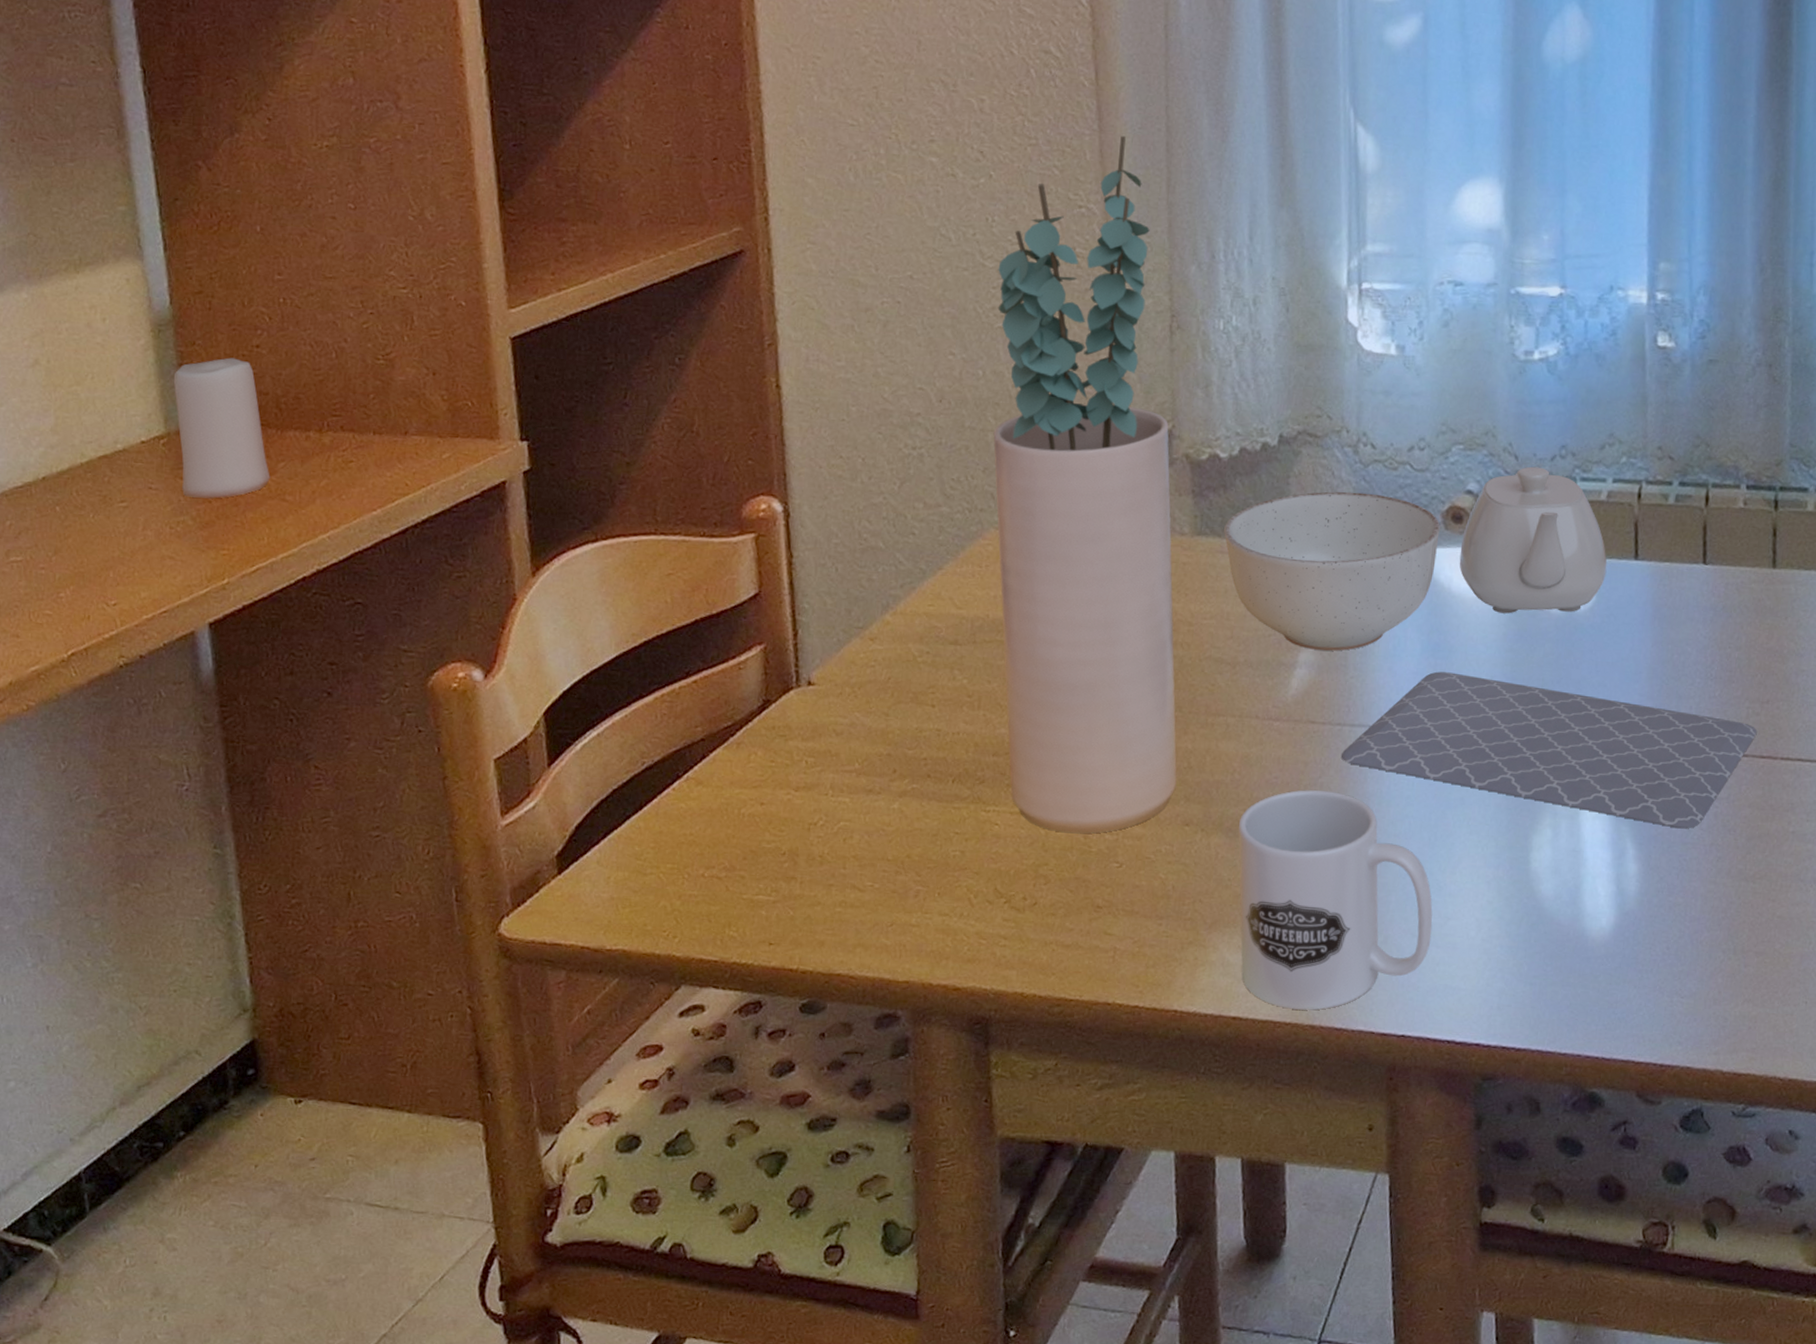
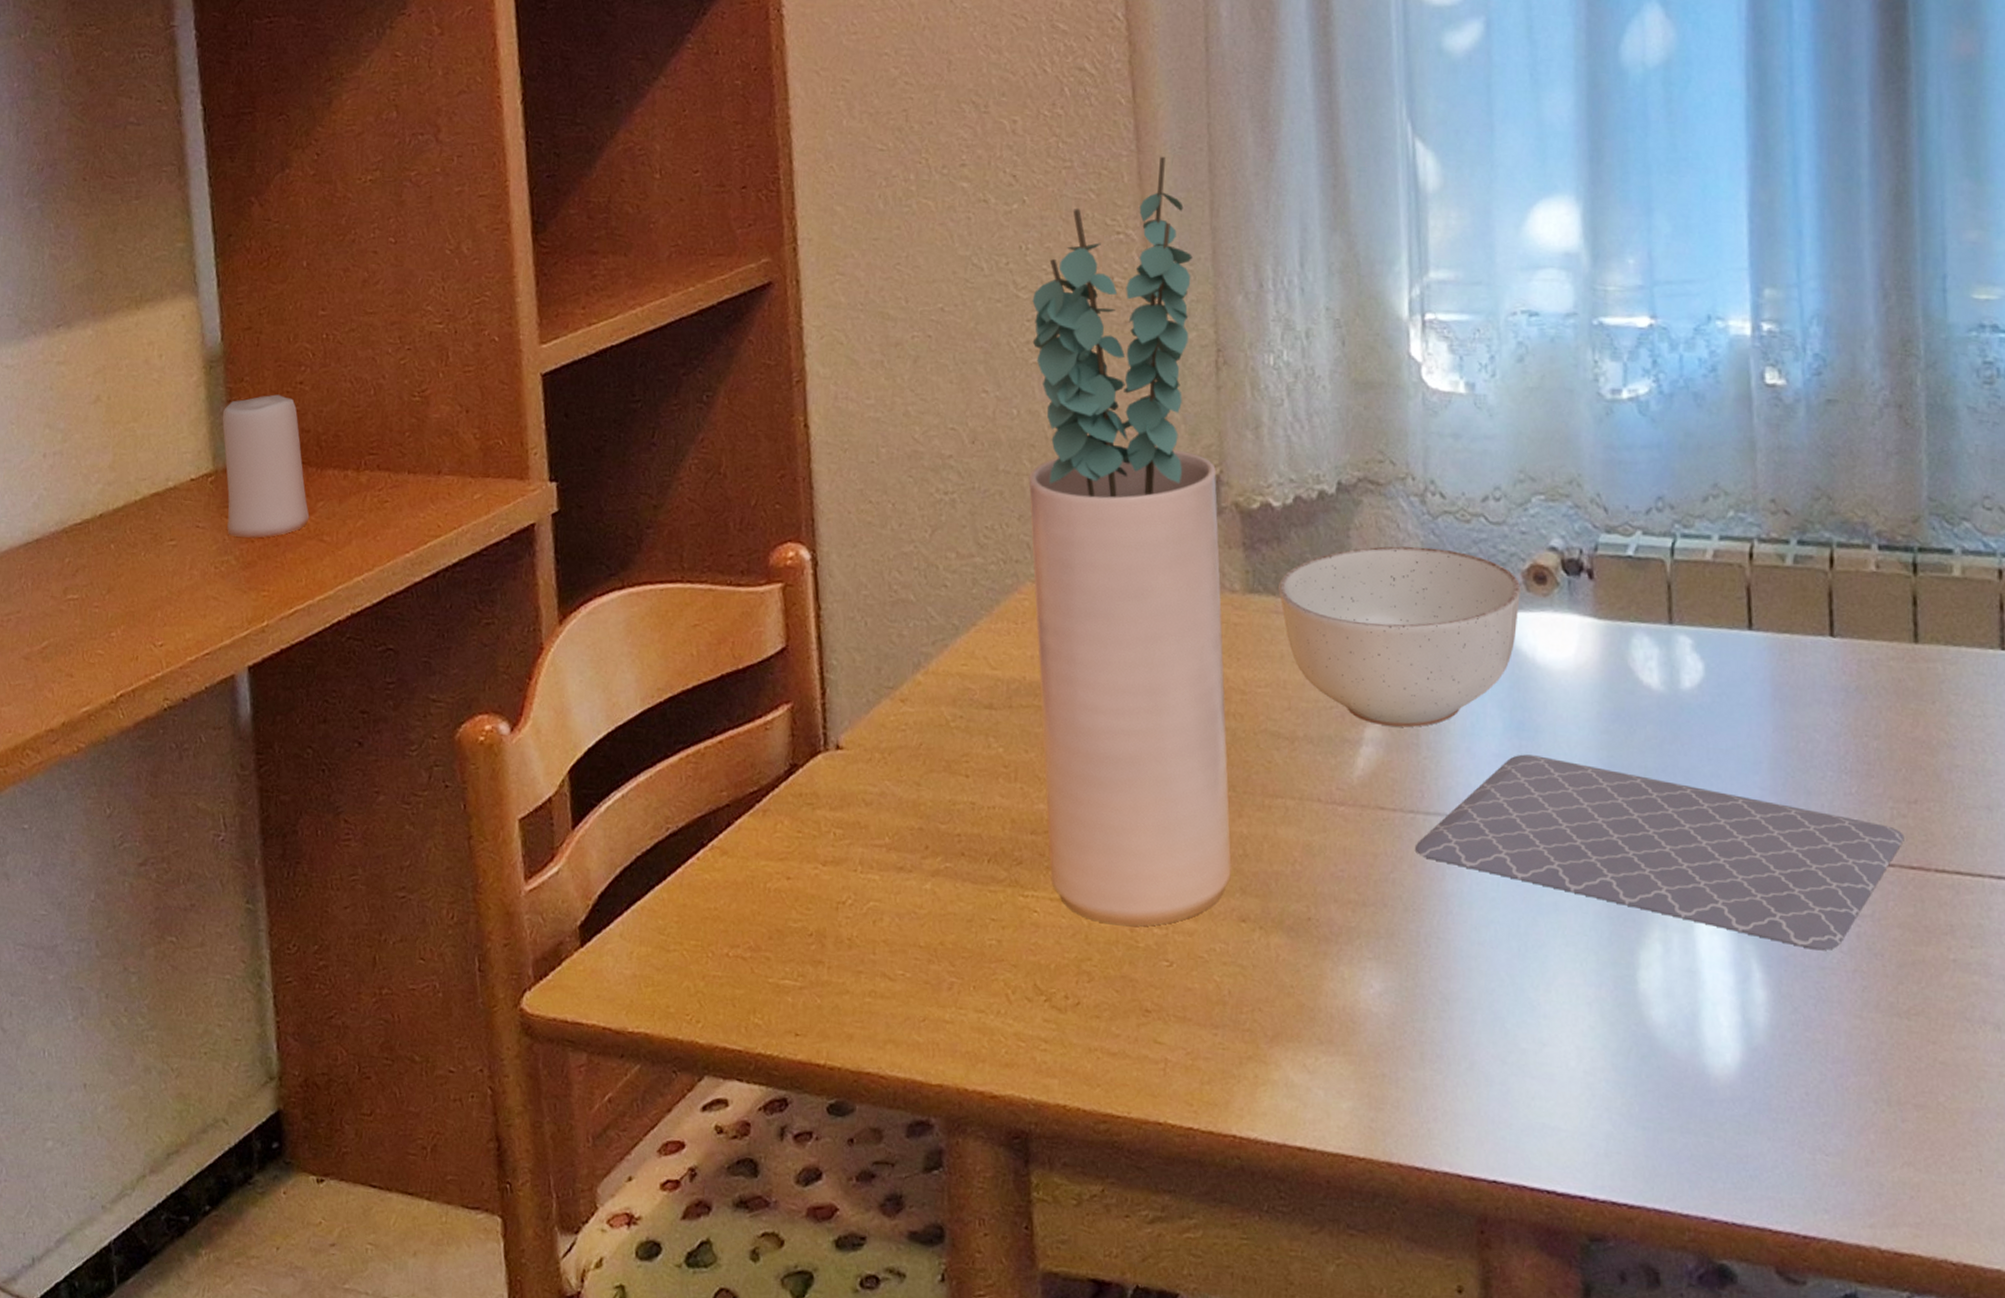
mug: present [1238,789,1433,1010] -> none [1300,885,1526,1145]
teapot: present [1459,466,1608,614] -> none [1543,520,1716,690]

